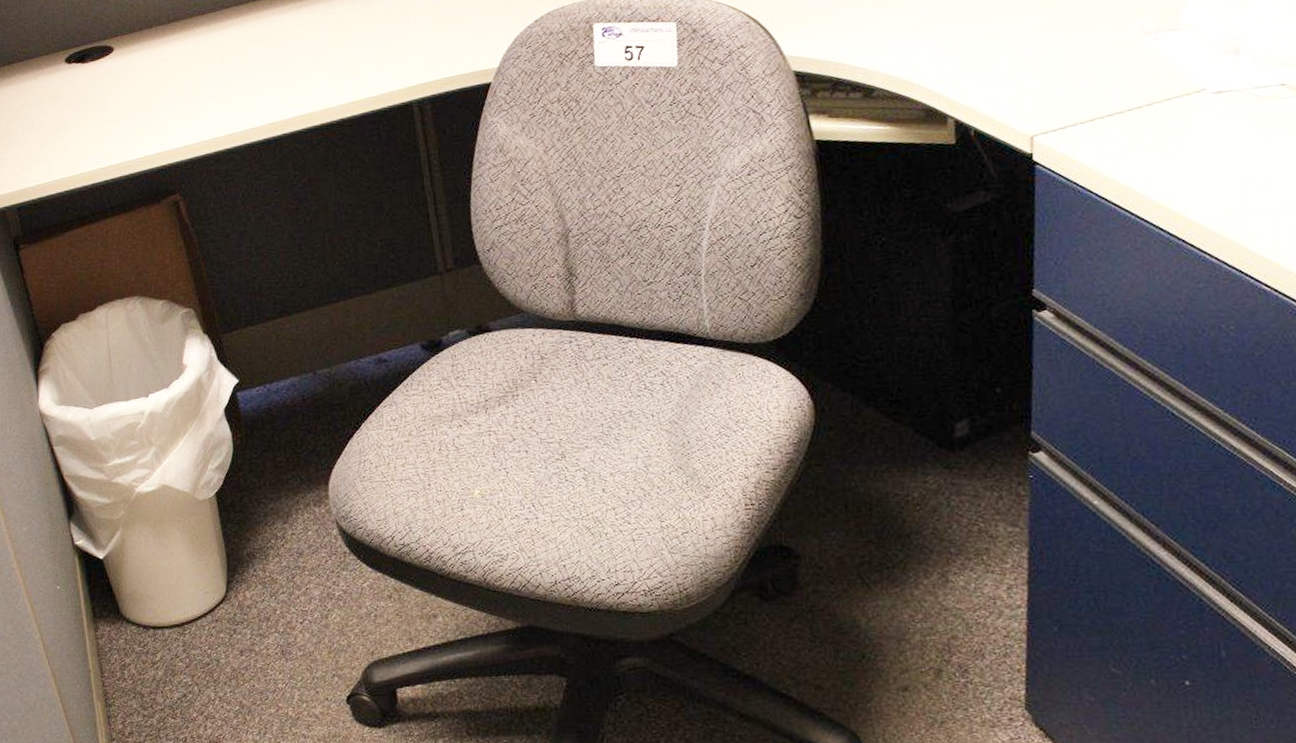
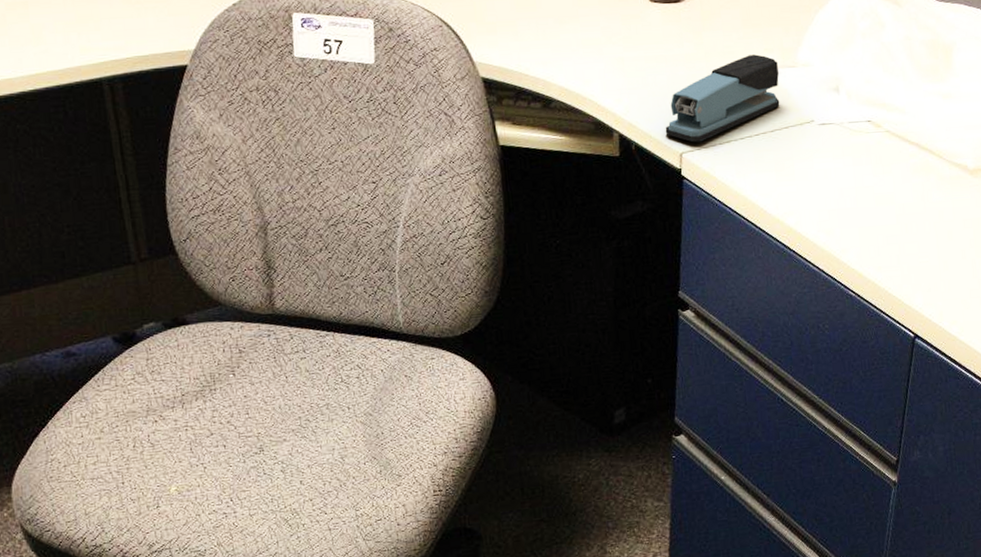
stapler: none [1011,19,1159,124] -> present [665,54,780,143]

